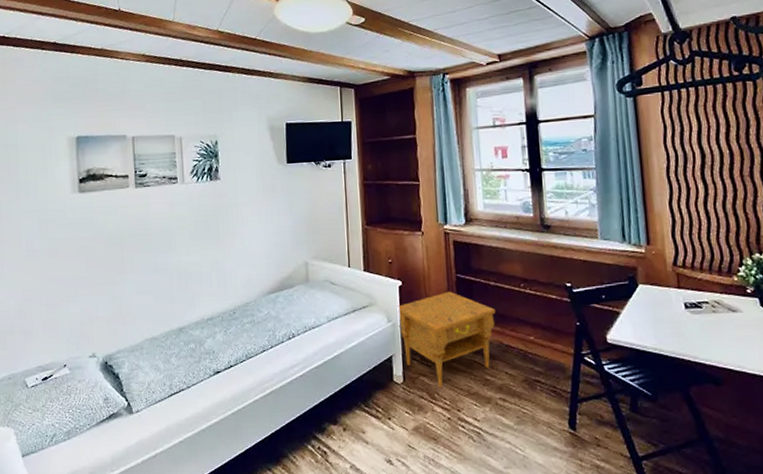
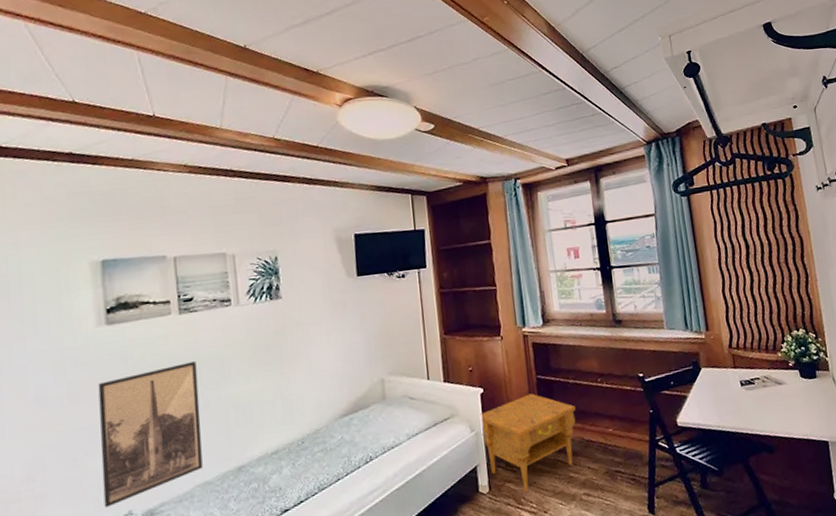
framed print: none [72,231,151,348] -> present [98,361,203,508]

